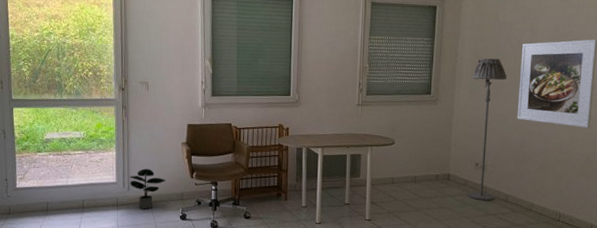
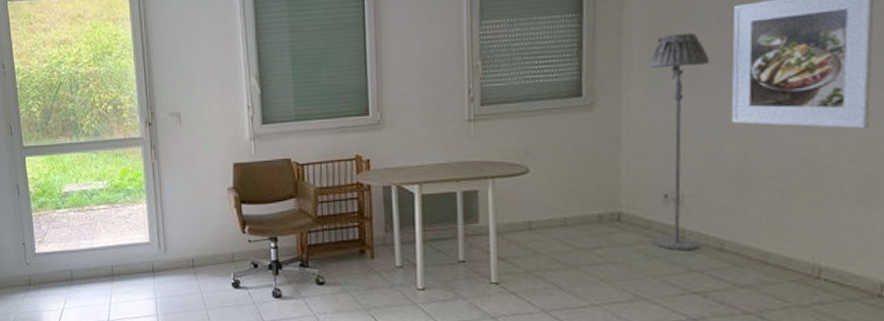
potted plant: present [129,169,166,210] -> none [165,224,211,276]

